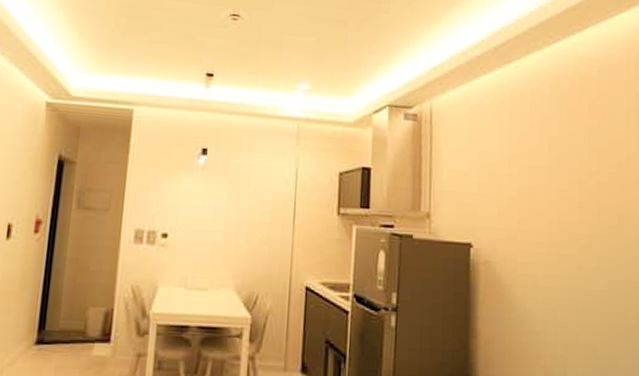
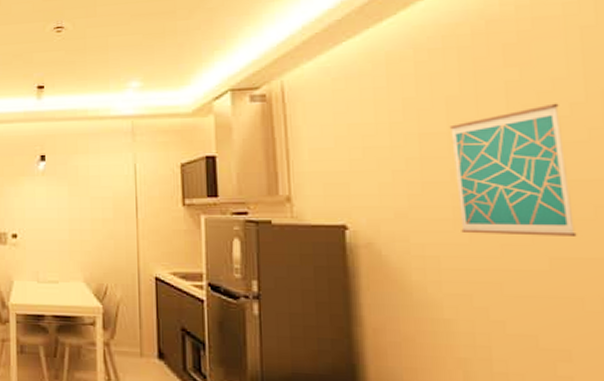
wall art: none [550,152,626,263] -> present [449,103,577,236]

